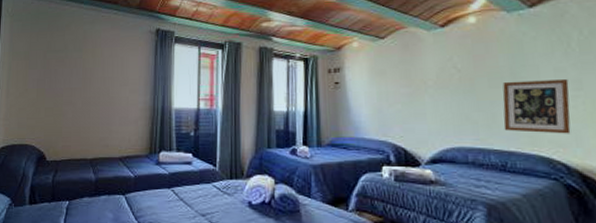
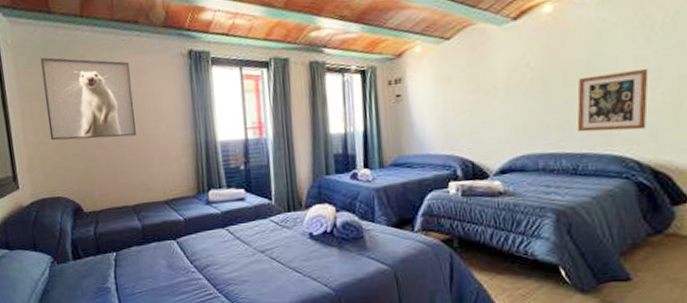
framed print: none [29,24,105,97] -> present [40,57,137,141]

